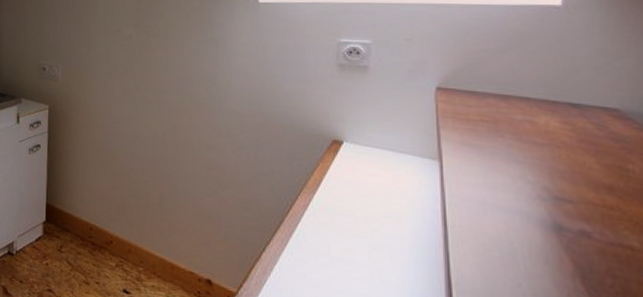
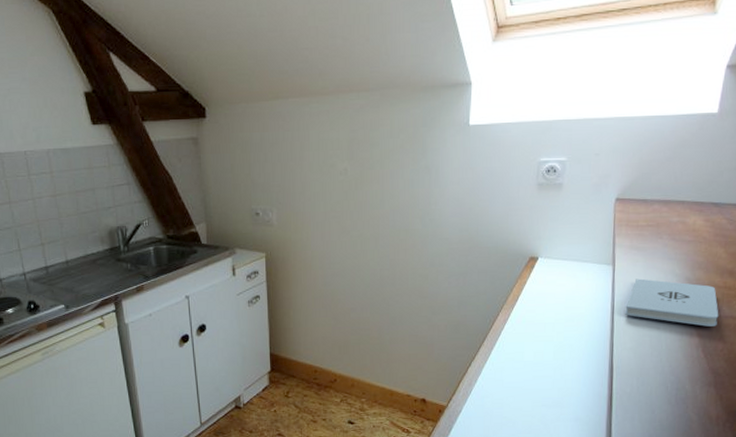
notepad: none [461,180,600,254] -> present [625,278,719,327]

